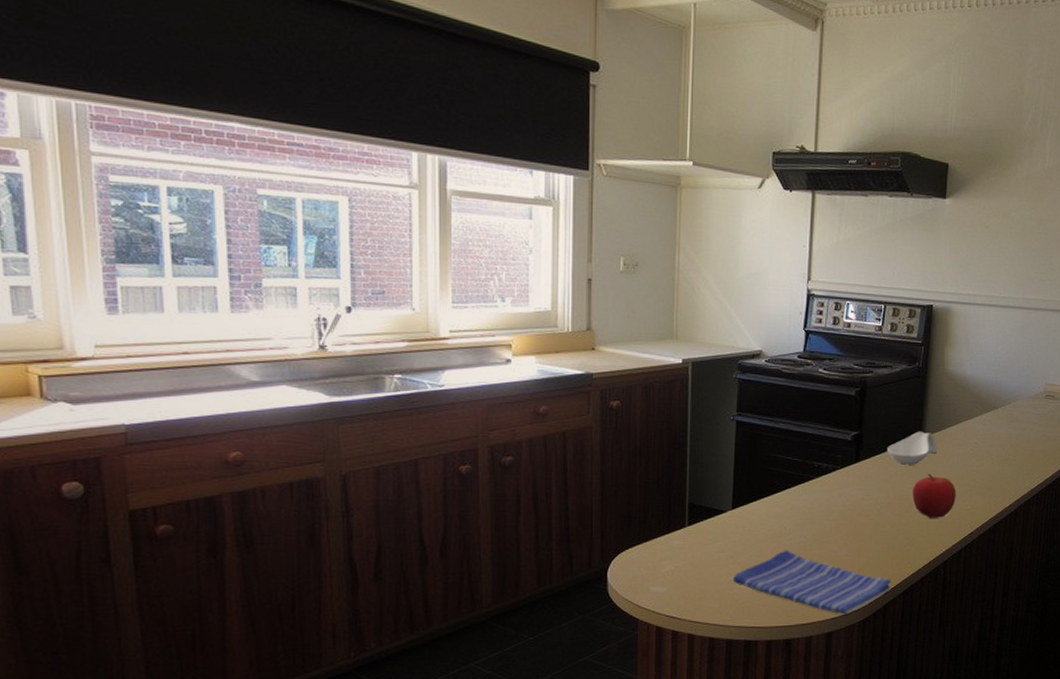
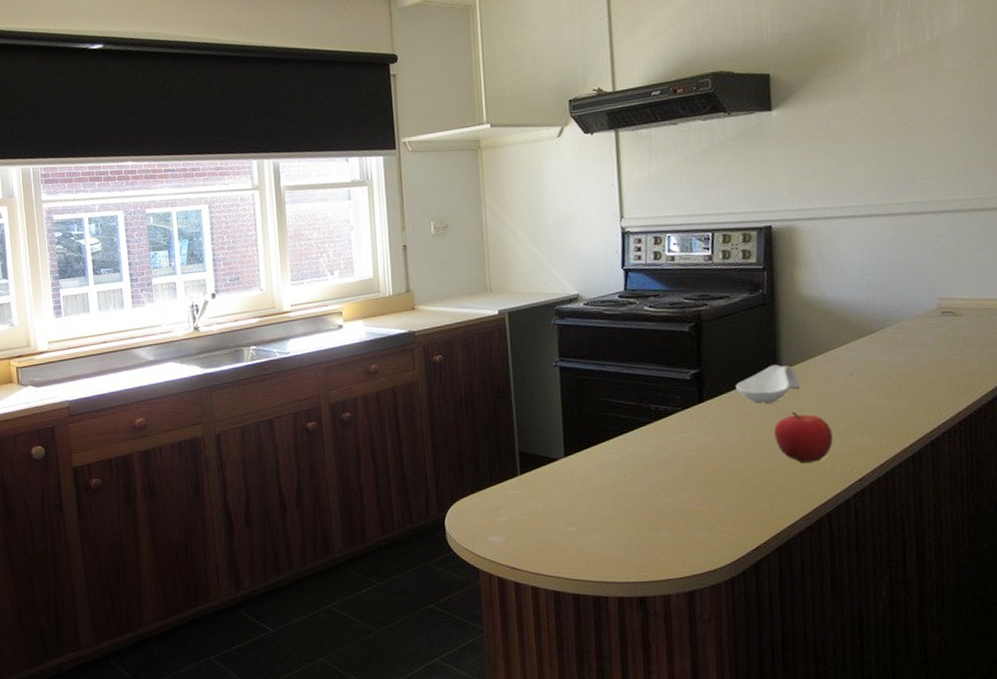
dish towel: present [732,550,891,615] -> none [572,499,761,572]

